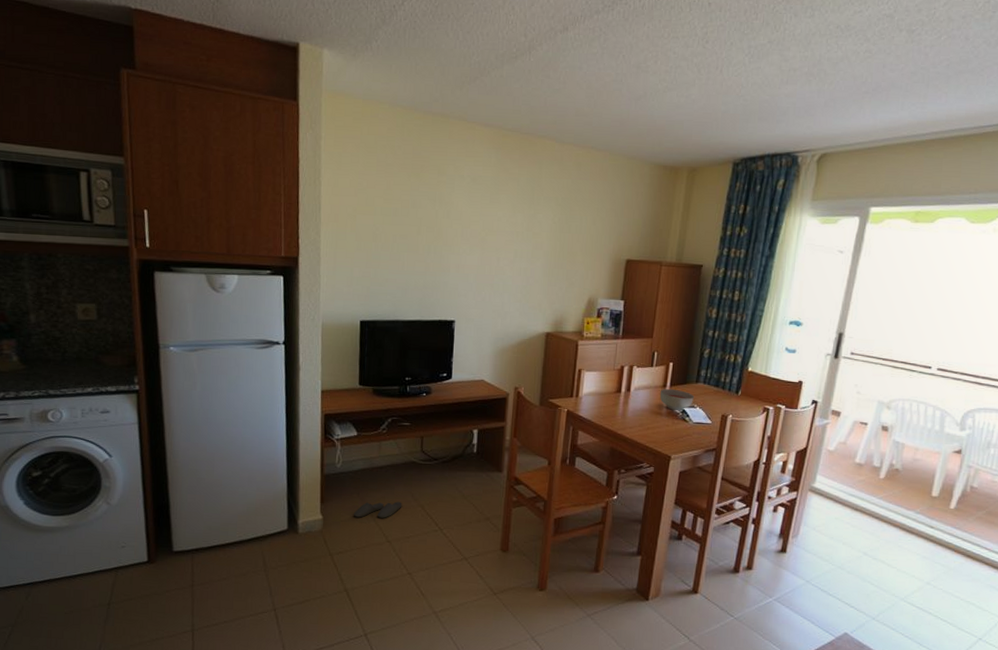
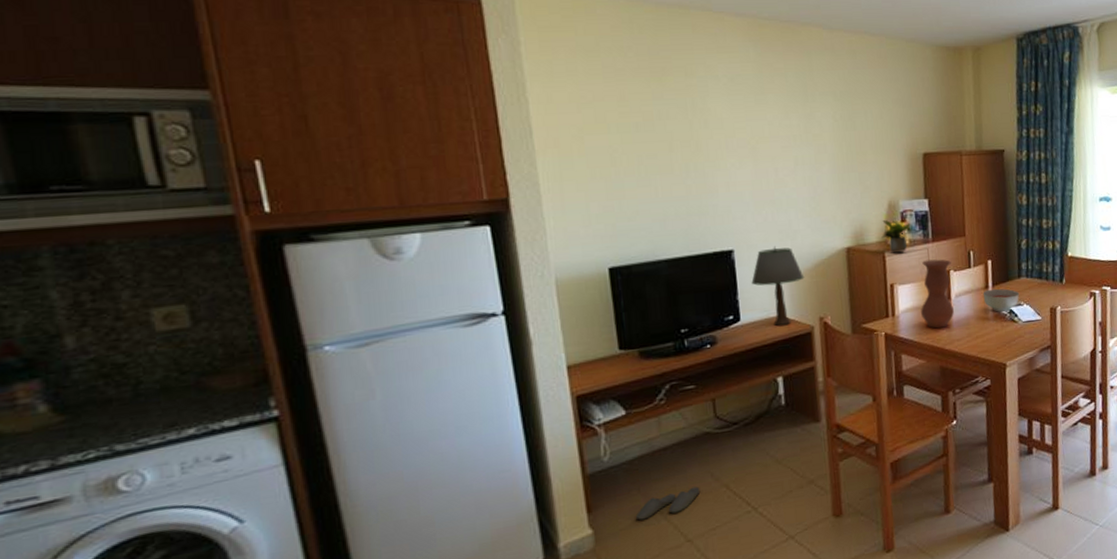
table lamp: none [465,322,508,389] -> present [751,246,805,327]
potted plant: none [577,314,605,344] -> present [881,220,912,253]
vase: none [601,354,636,415] -> present [921,259,954,329]

